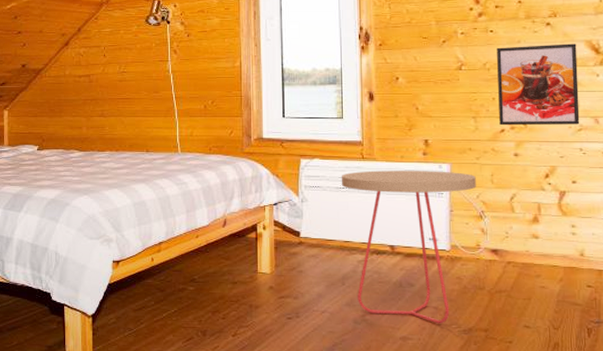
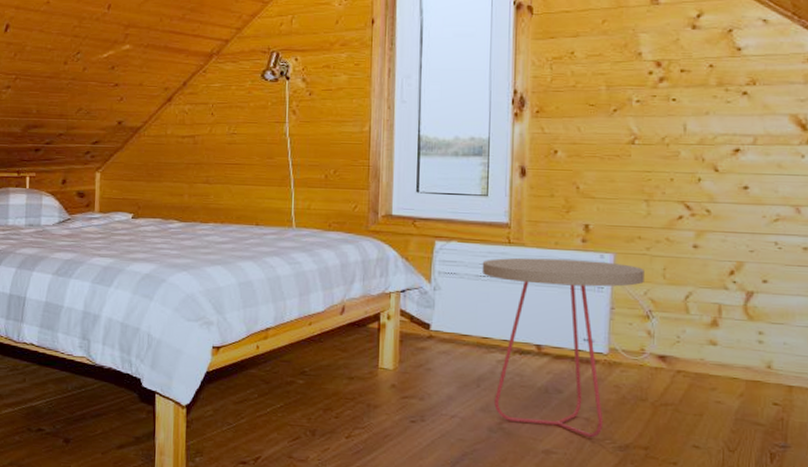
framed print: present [497,43,580,126] -> none [677,117,779,214]

